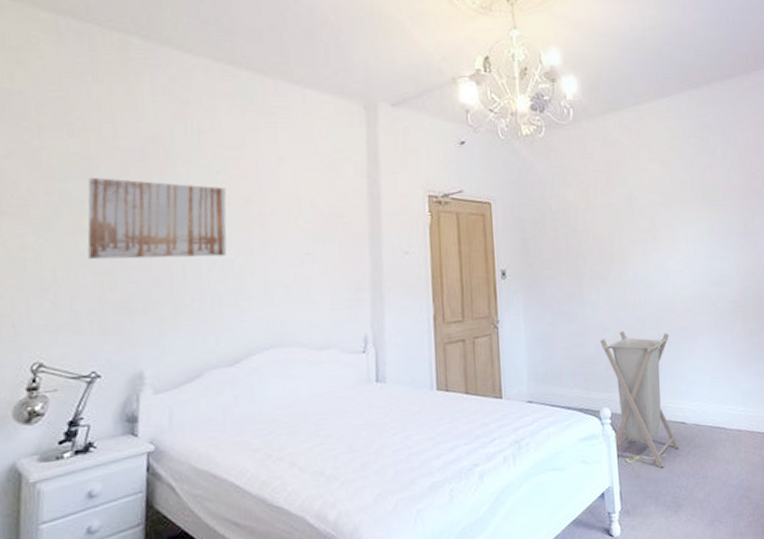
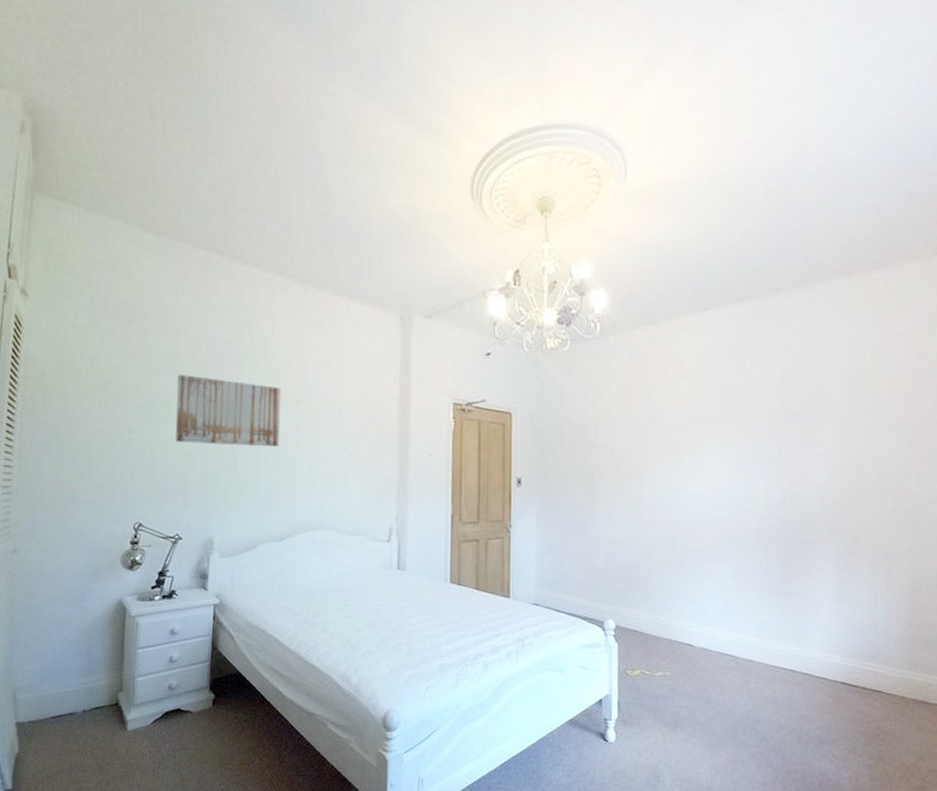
laundry hamper: present [600,330,680,469] -> none [609,547,684,686]

